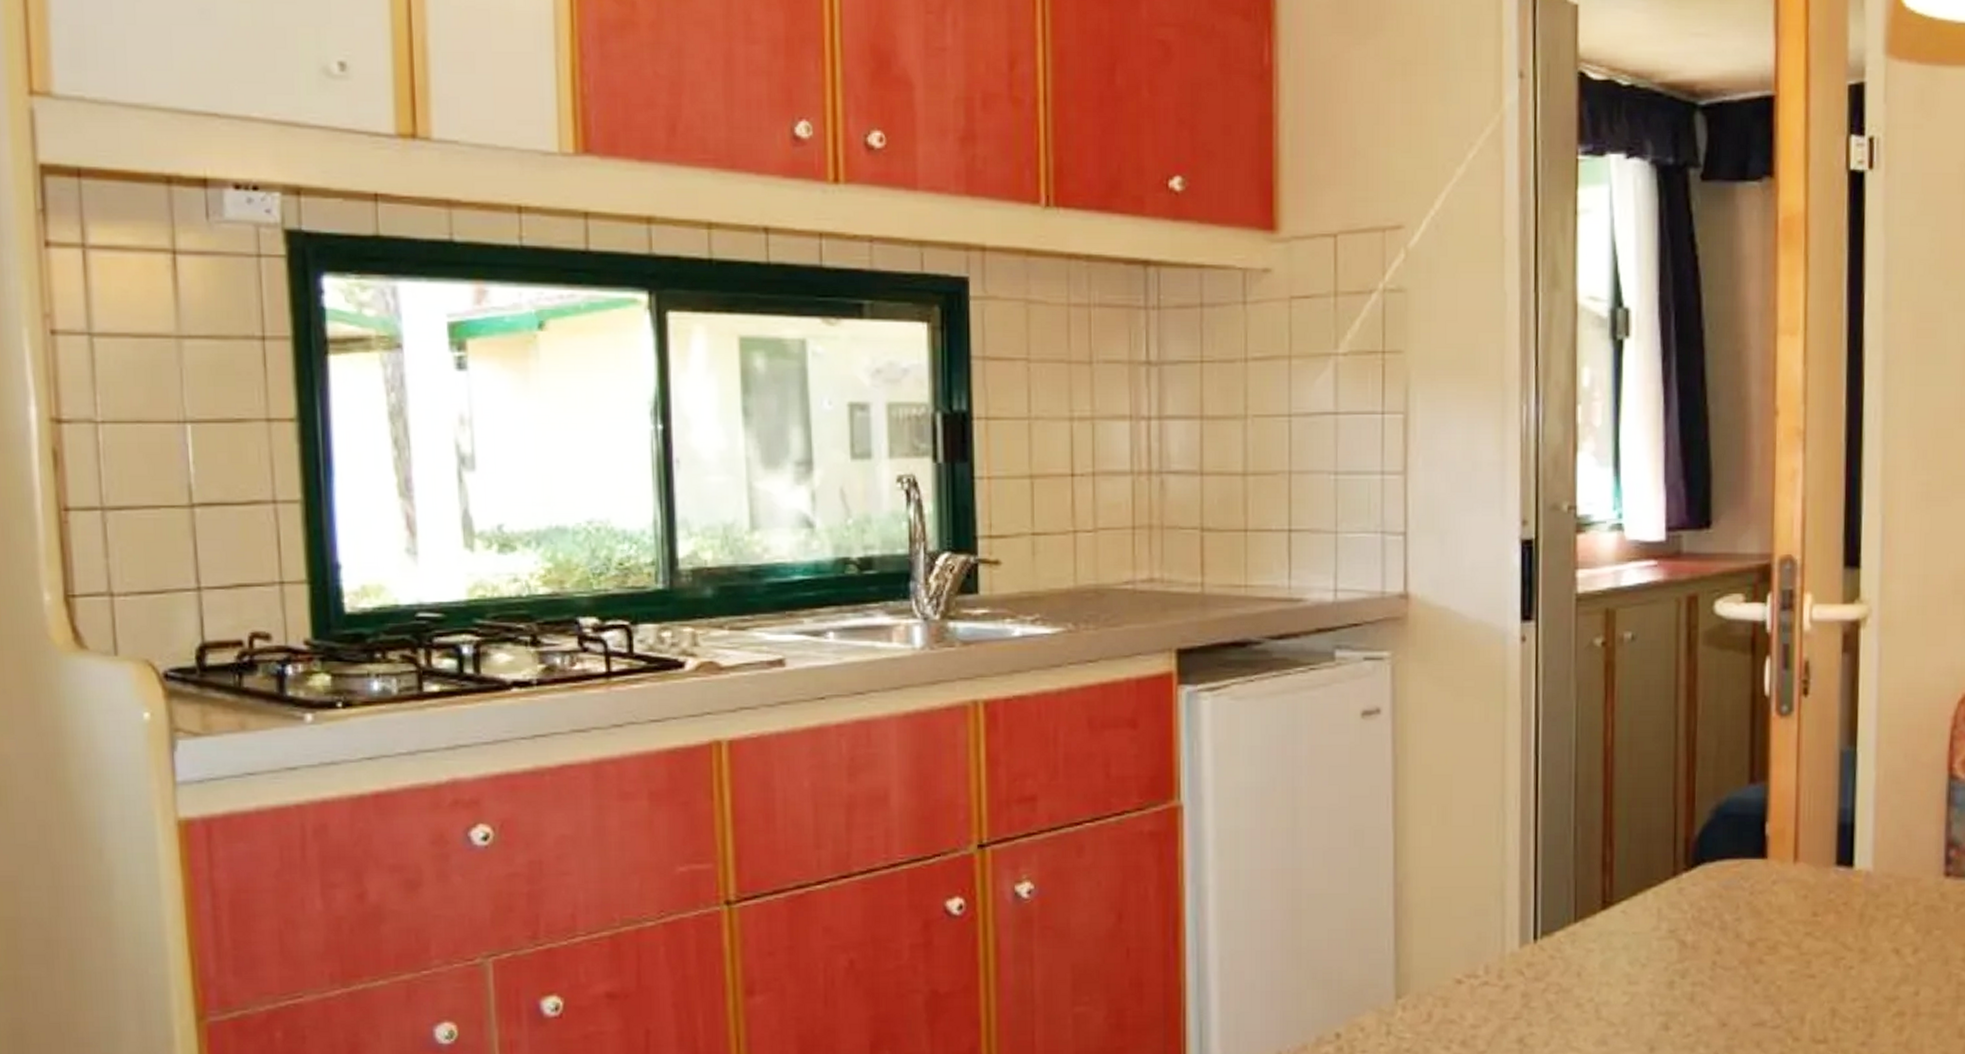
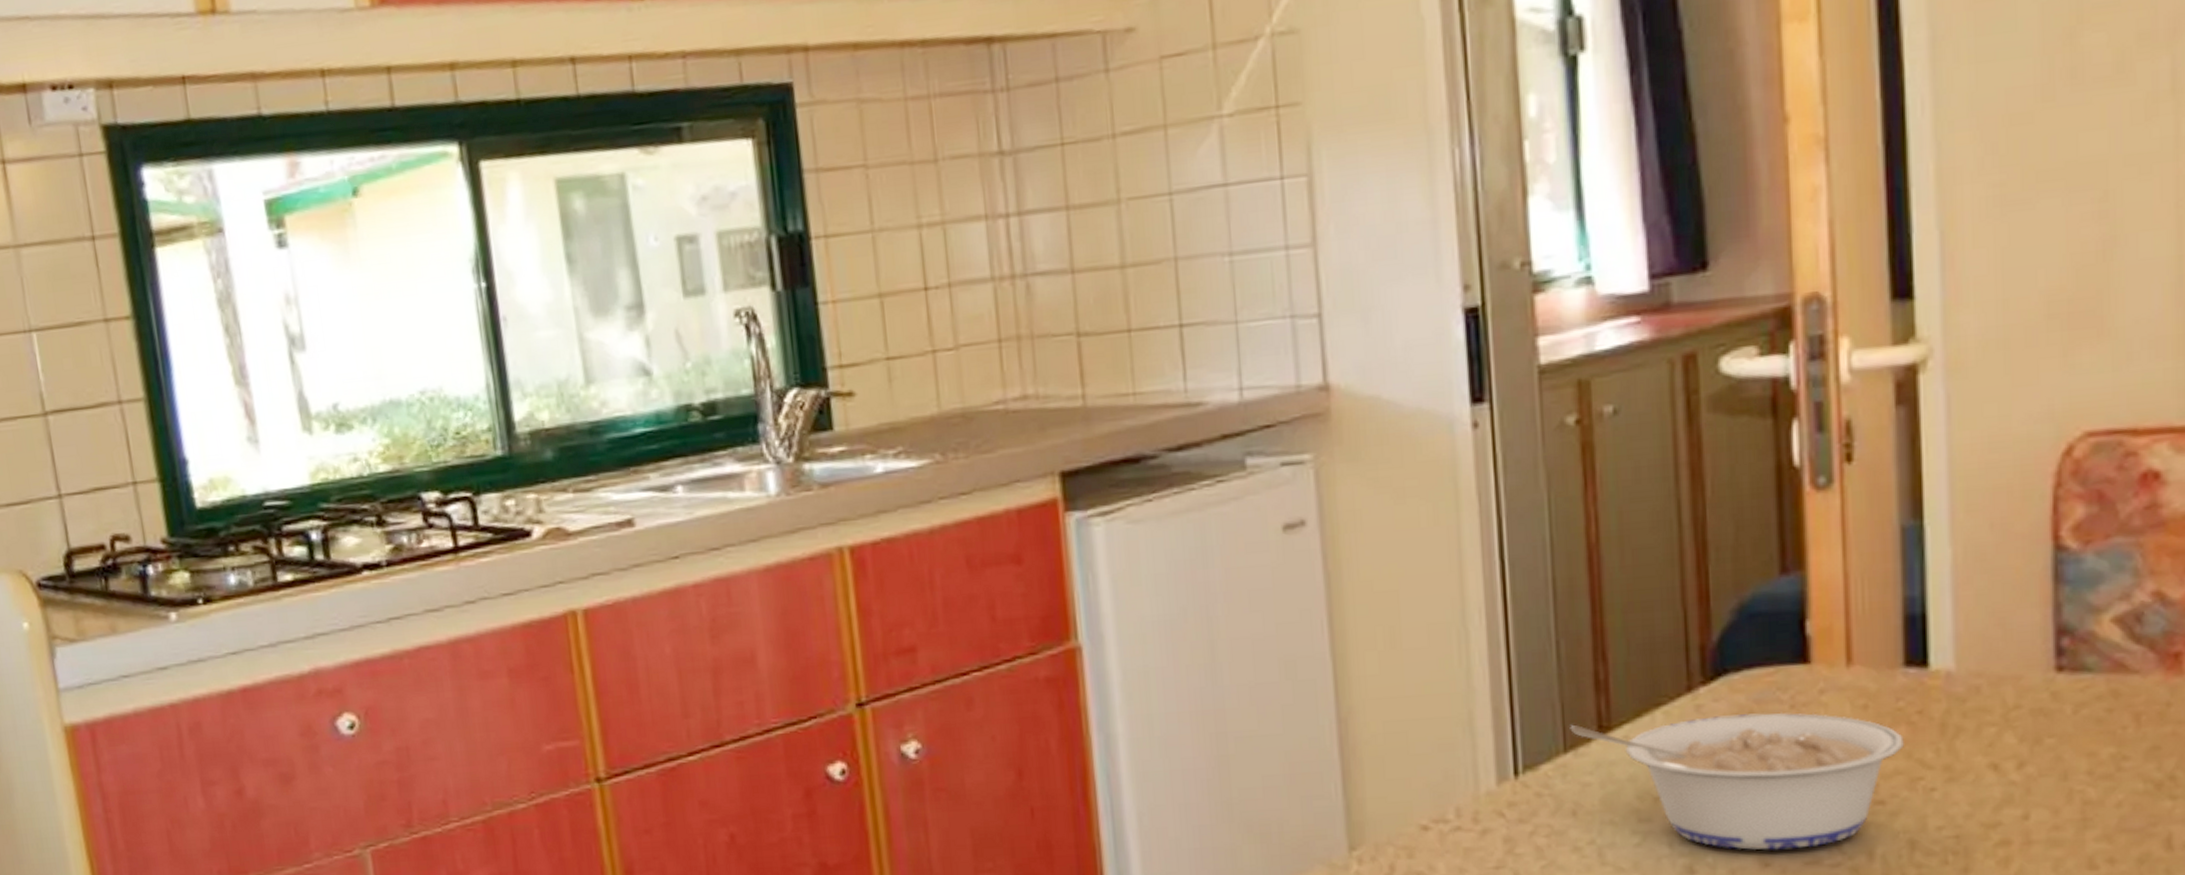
legume: none [1580,897,1832,1013] -> present [1570,712,1904,850]

